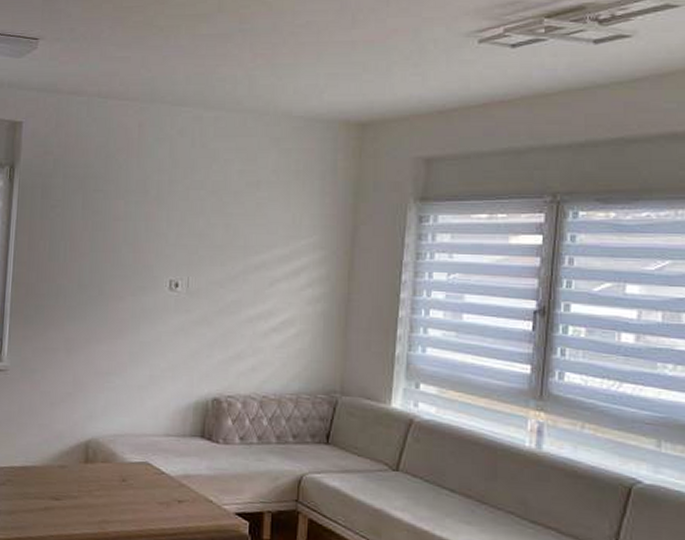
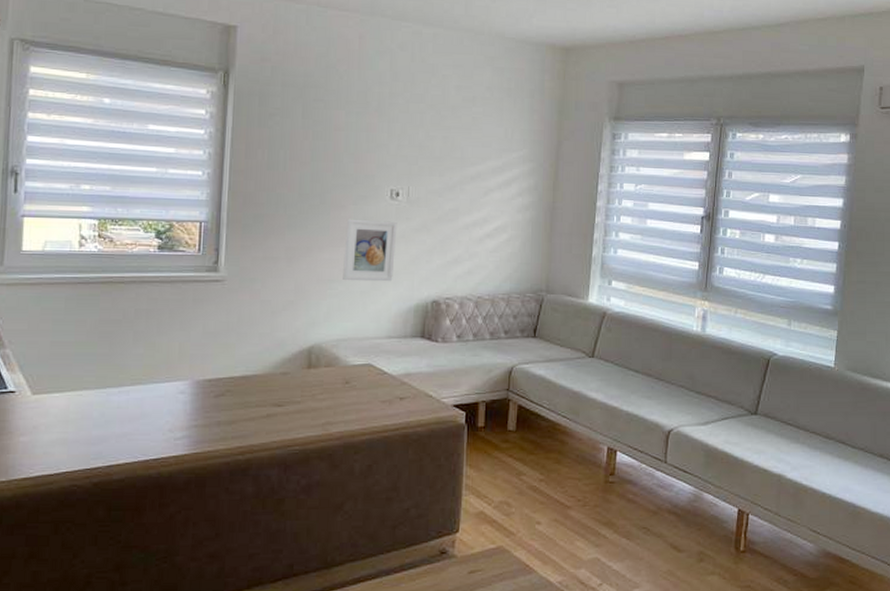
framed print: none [120,310,177,377] -> present [343,218,398,282]

